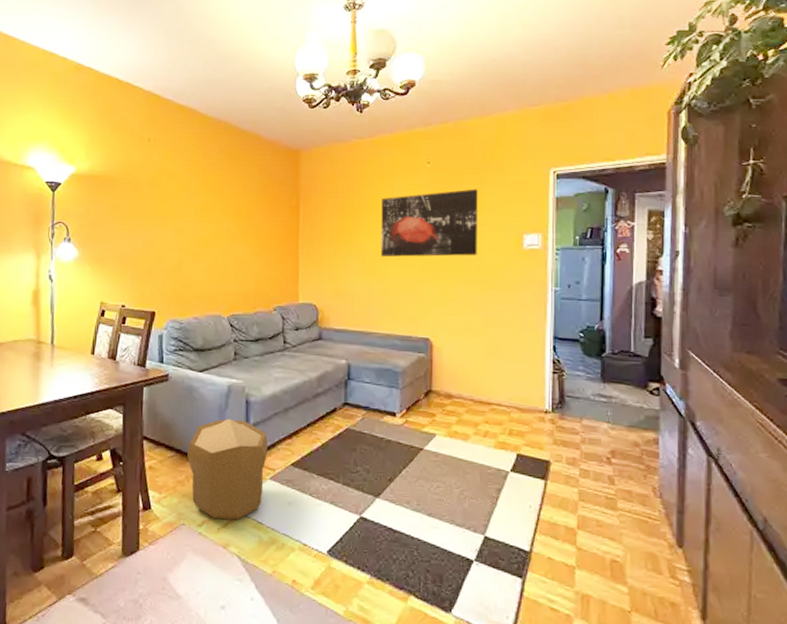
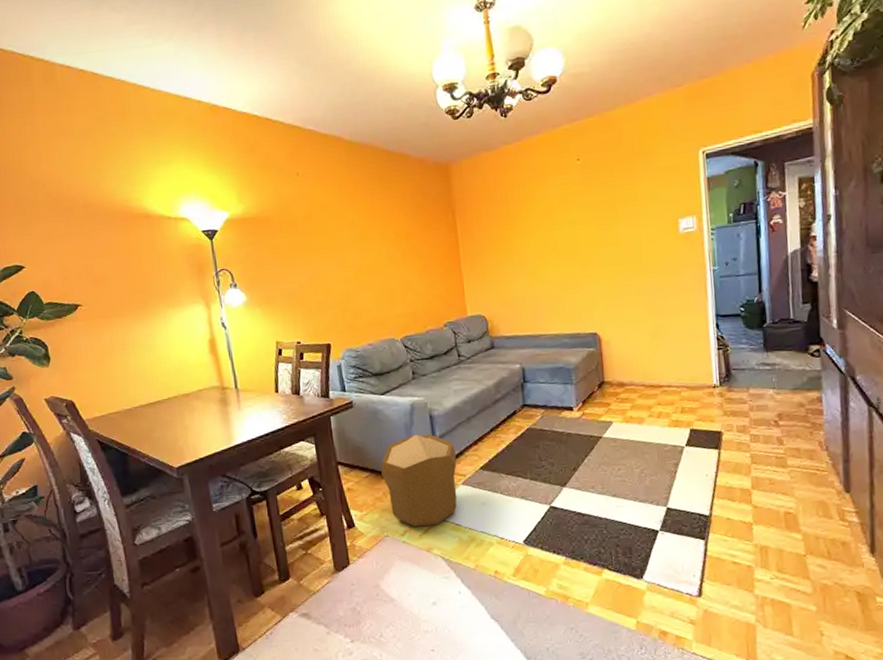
wall art: present [380,189,478,258] -> none [536,179,635,261]

